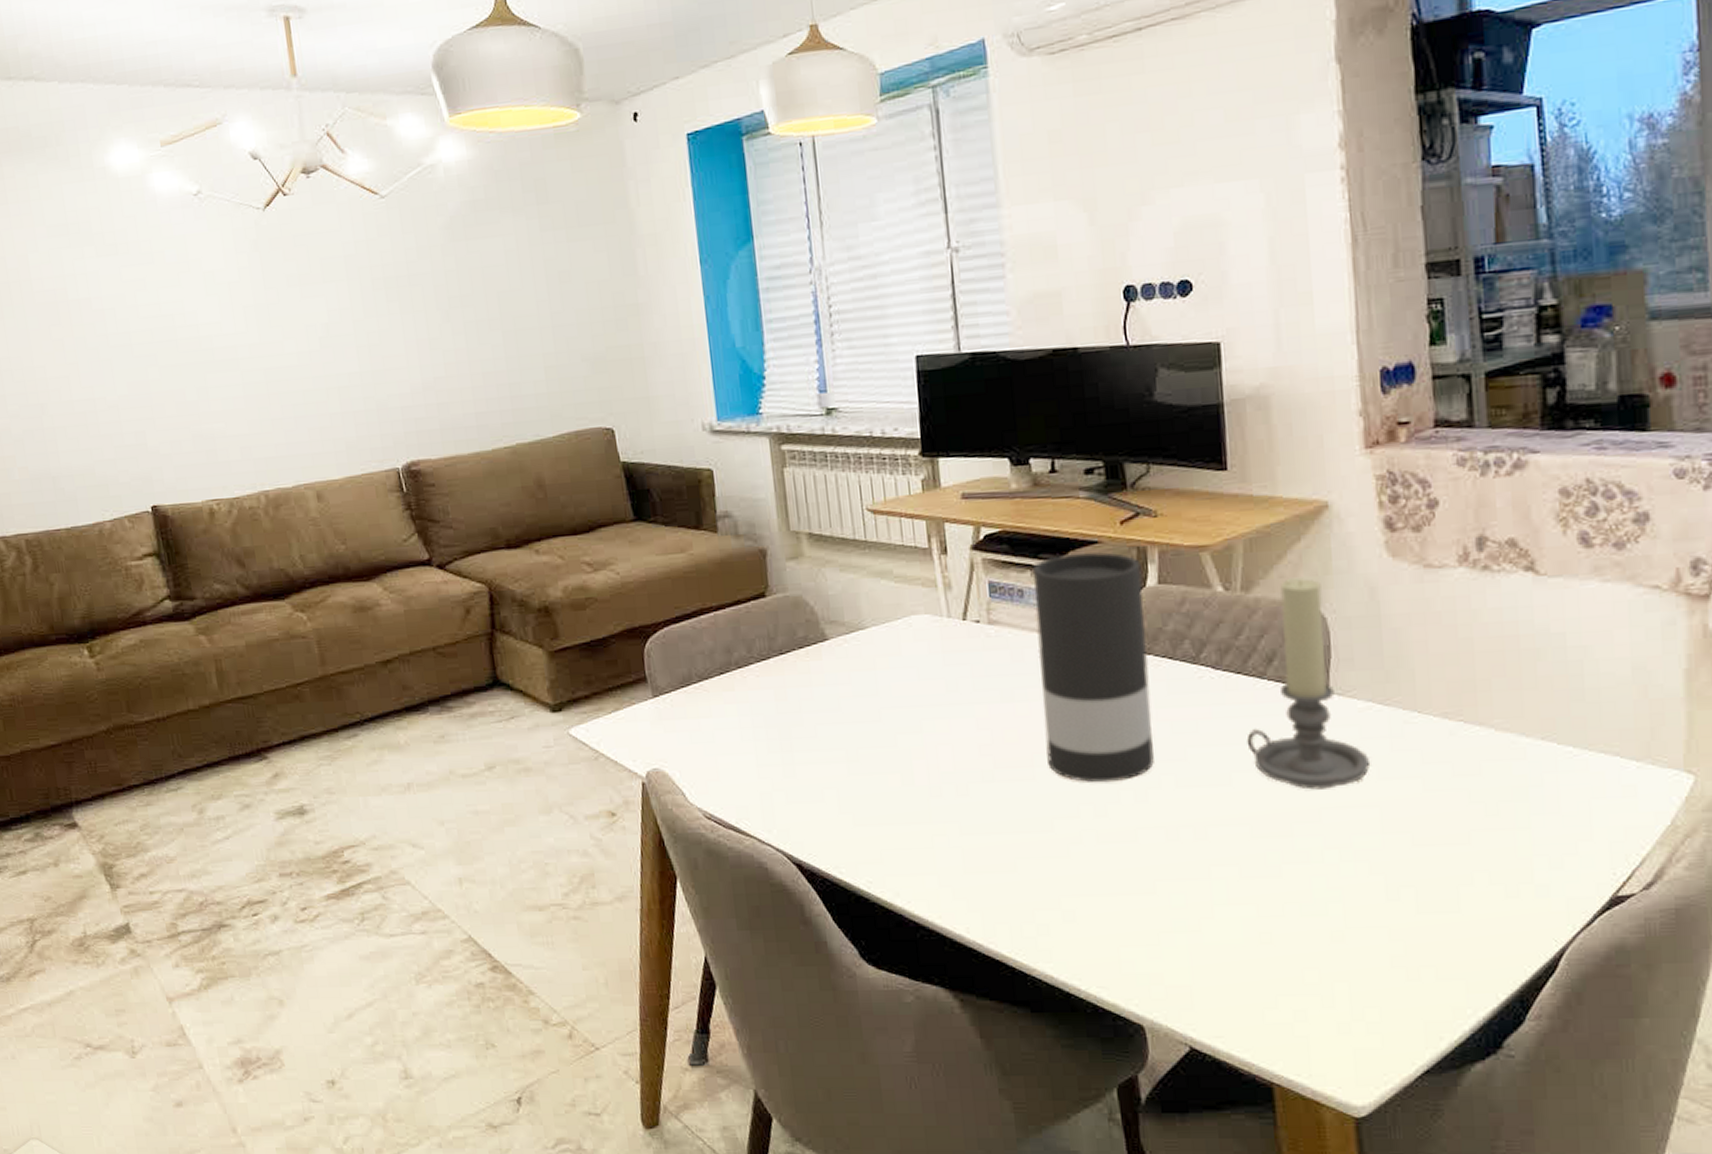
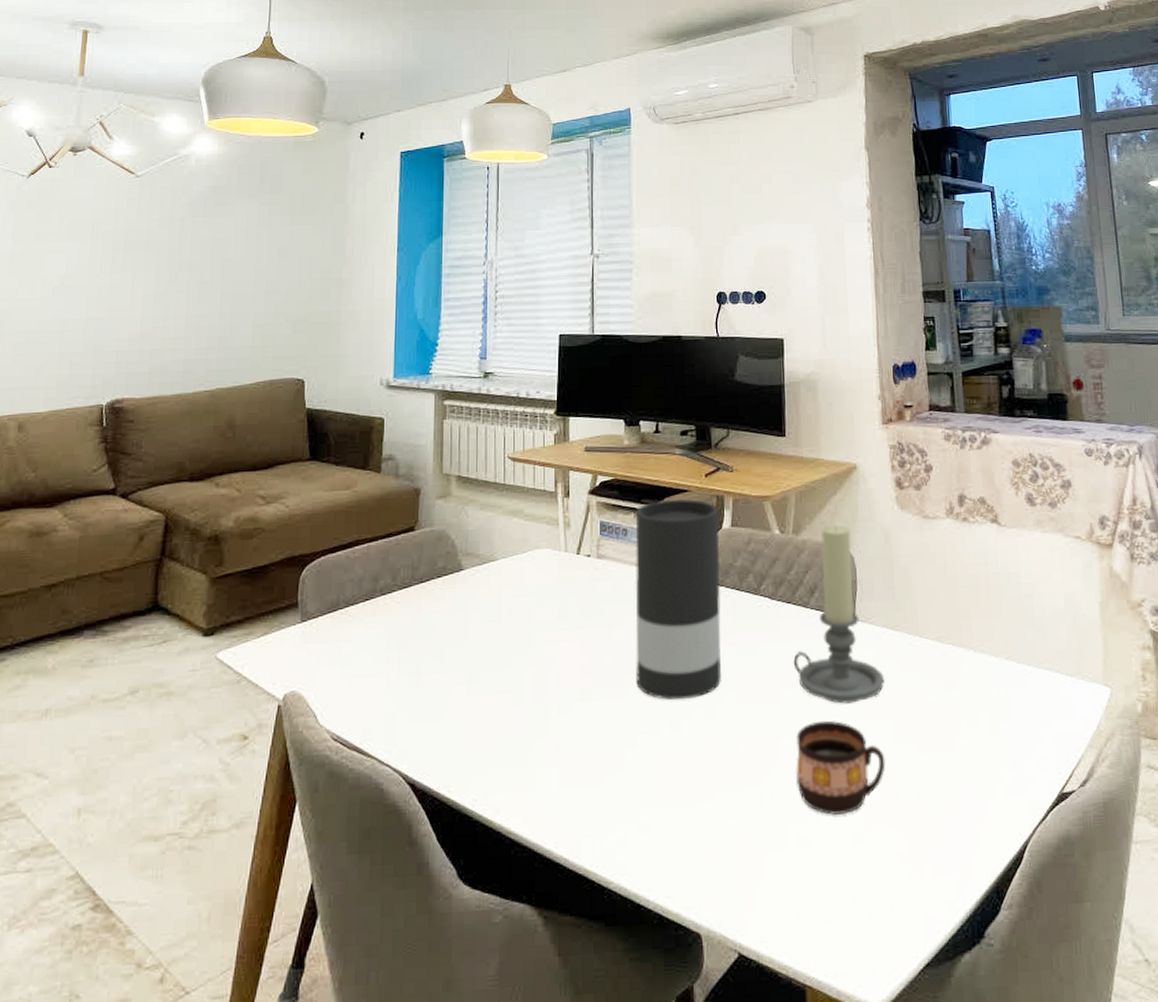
cup: none [1253,807,1372,911] -> present [795,720,886,815]

